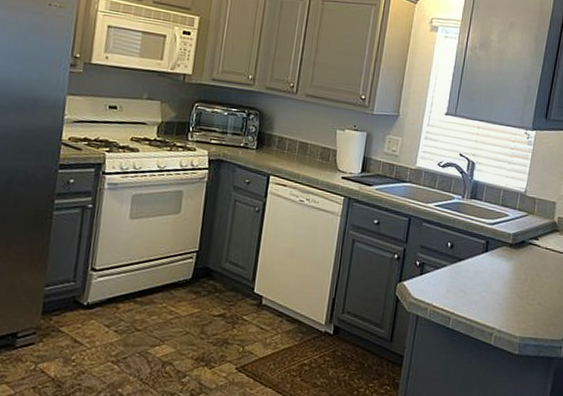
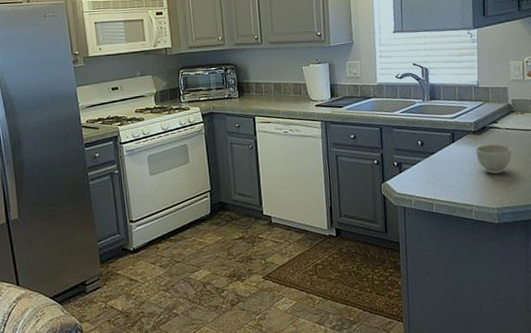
bowl: none [509,261,548,298] -> present [476,144,512,174]

